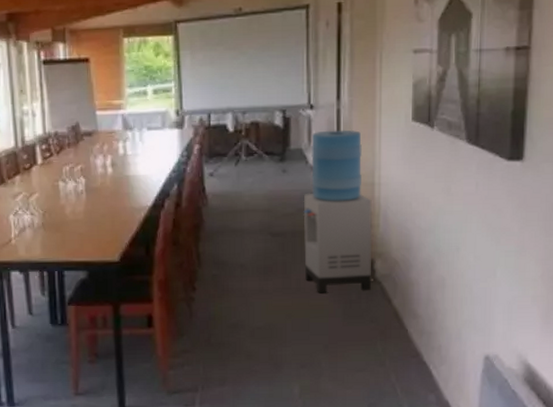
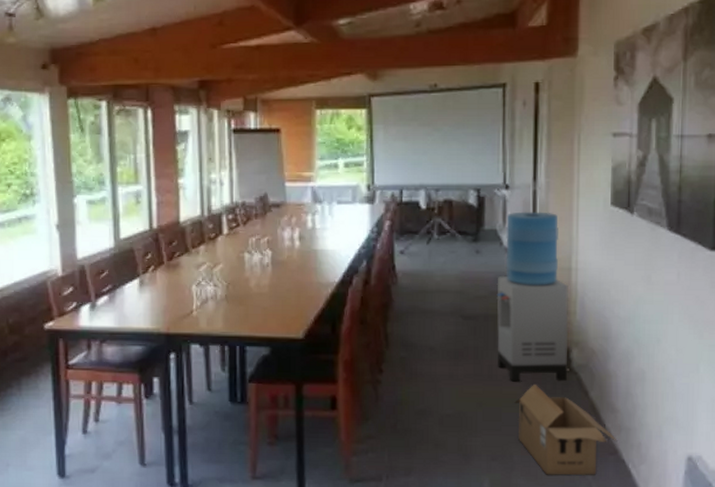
cardboard box: none [322,295,419,379] -> present [514,385,618,476]

